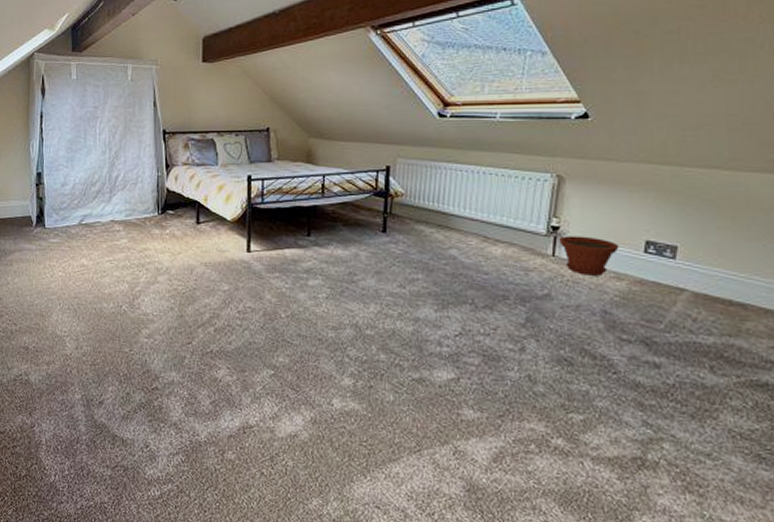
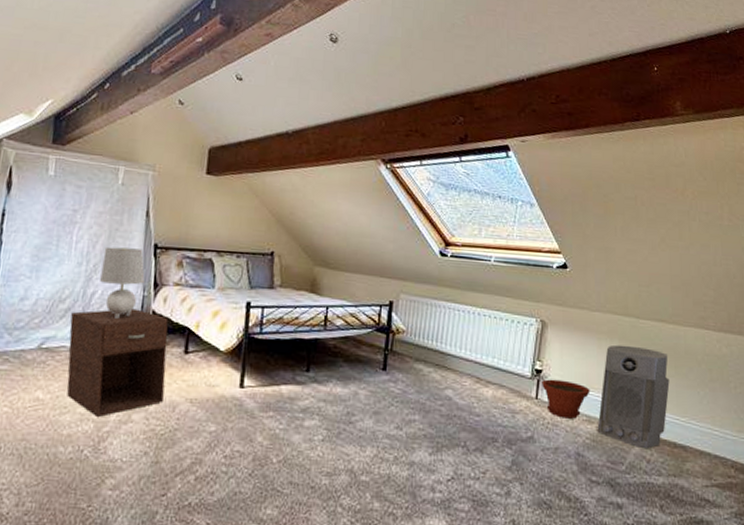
nightstand: none [101,187,182,279] -> present [66,308,169,417]
table lamp: none [121,135,158,197] -> present [100,246,145,319]
air purifier: none [628,196,724,307] -> present [597,345,670,449]

